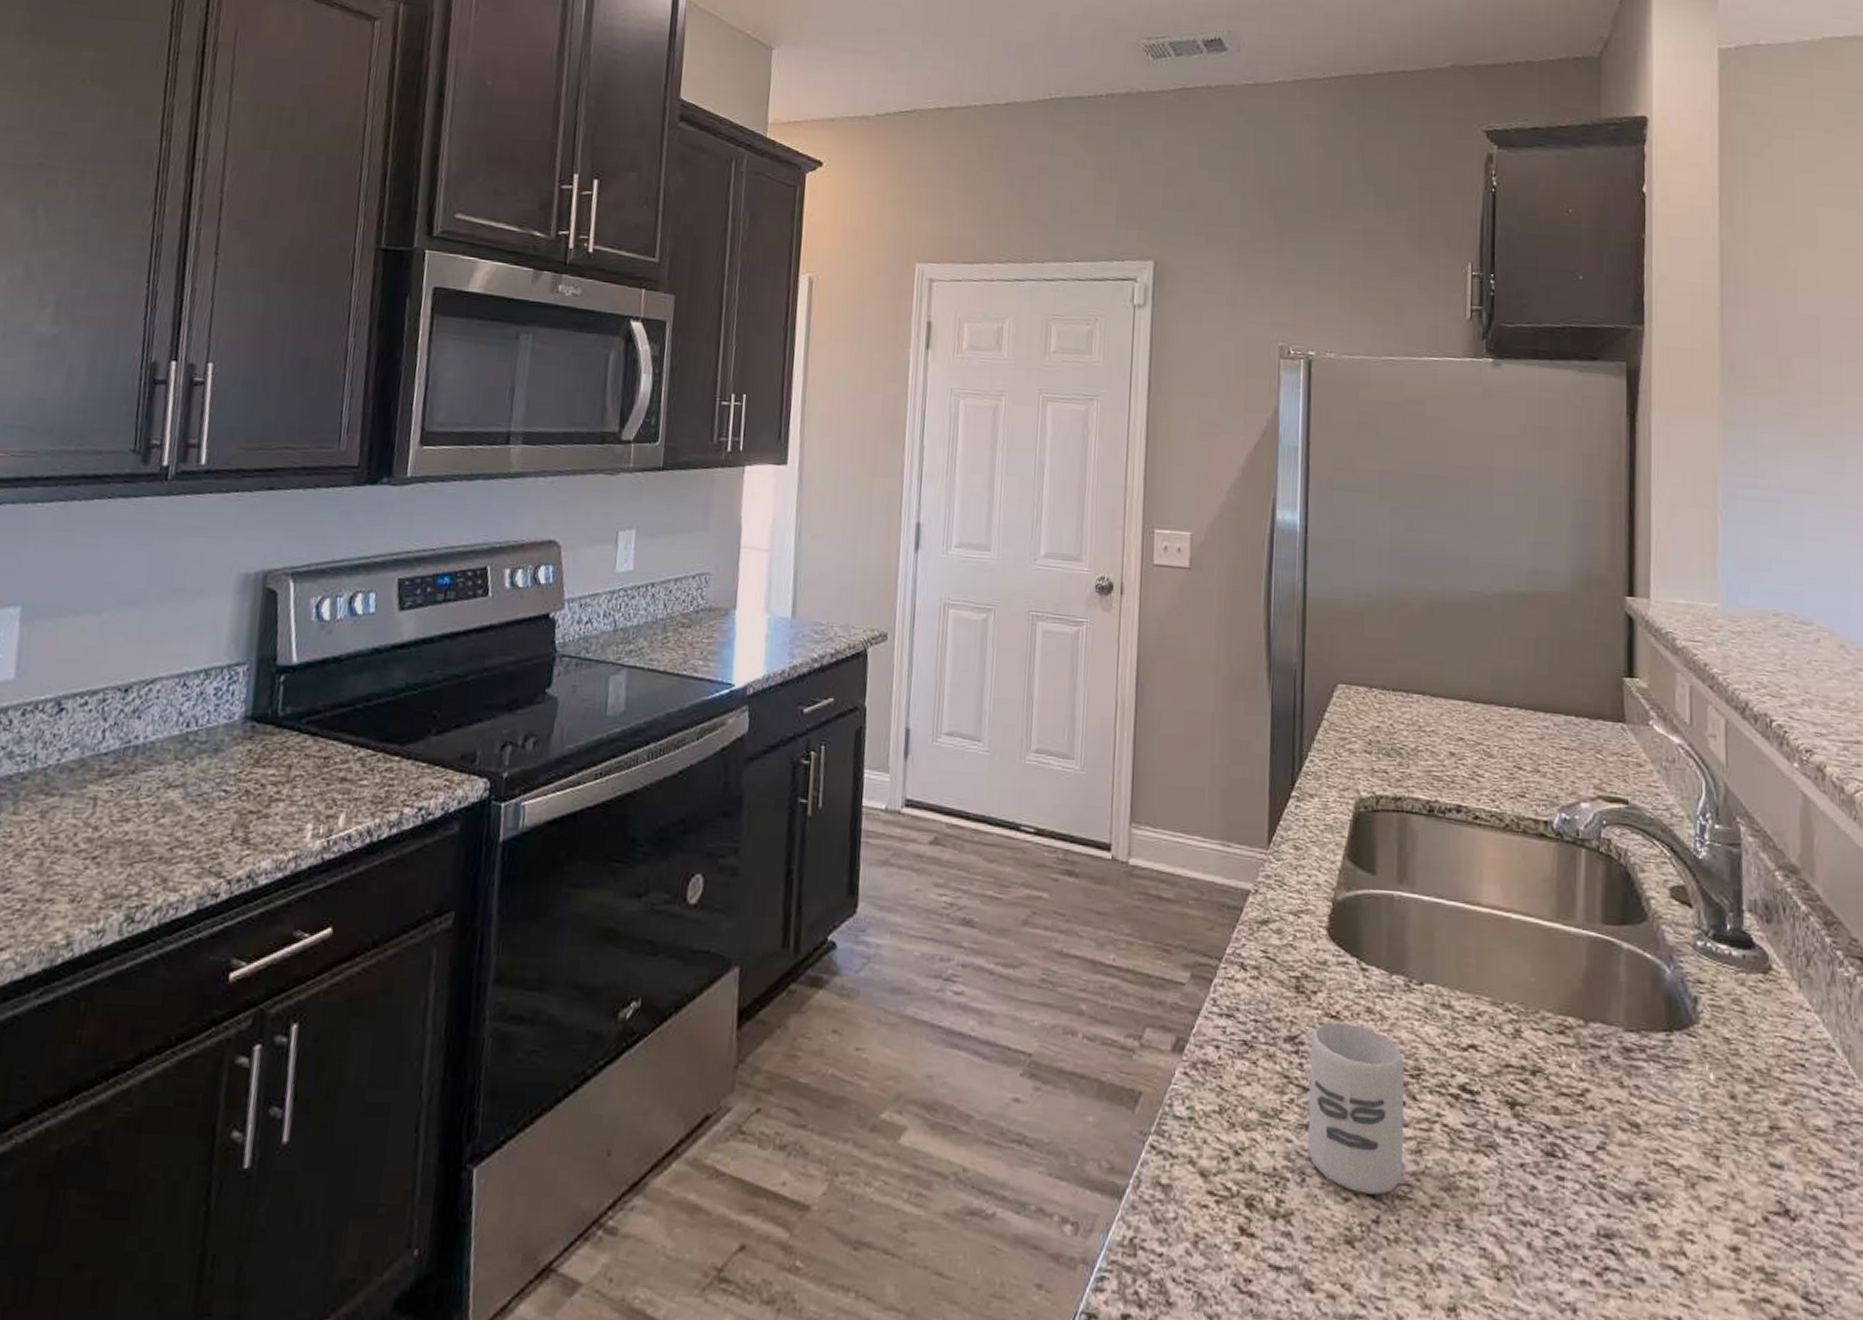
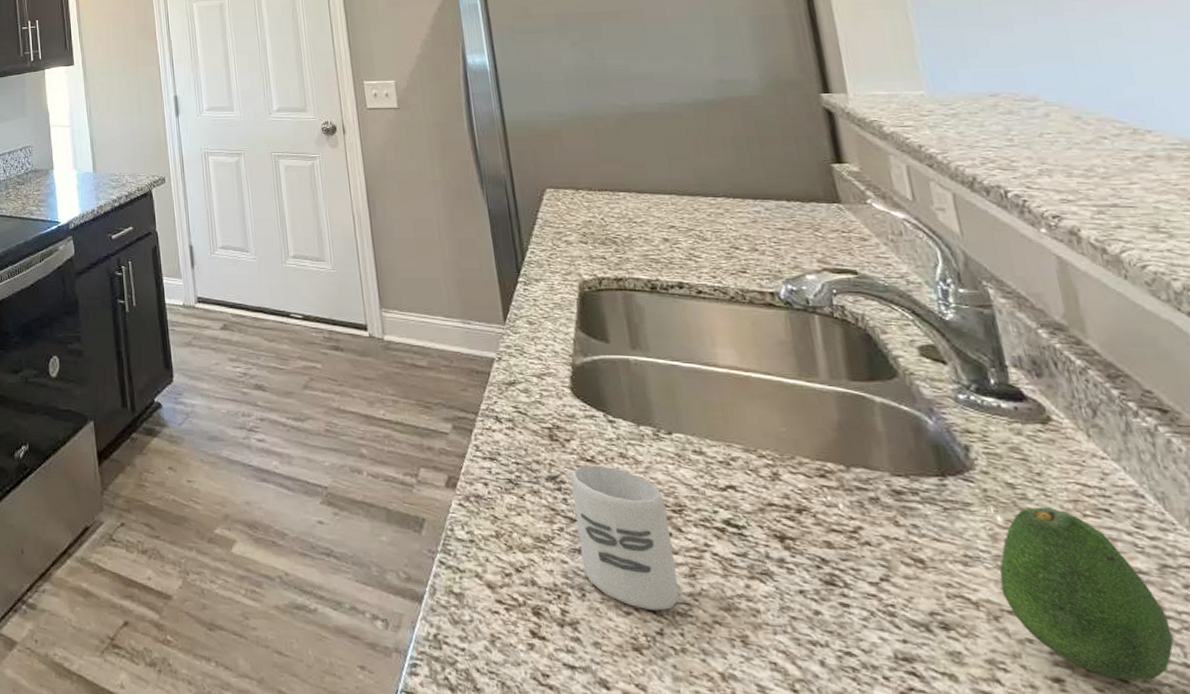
fruit: none [1702,1063,1835,1245] -> present [999,507,1174,682]

